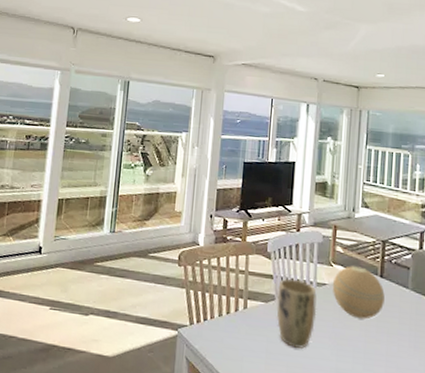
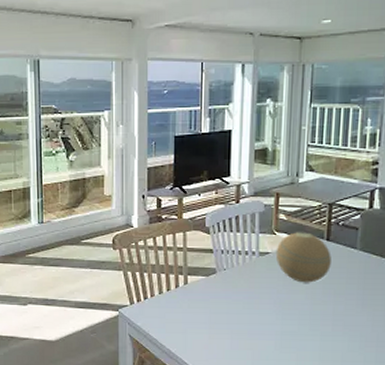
plant pot: present [276,278,317,349] -> none [218,251,260,317]

